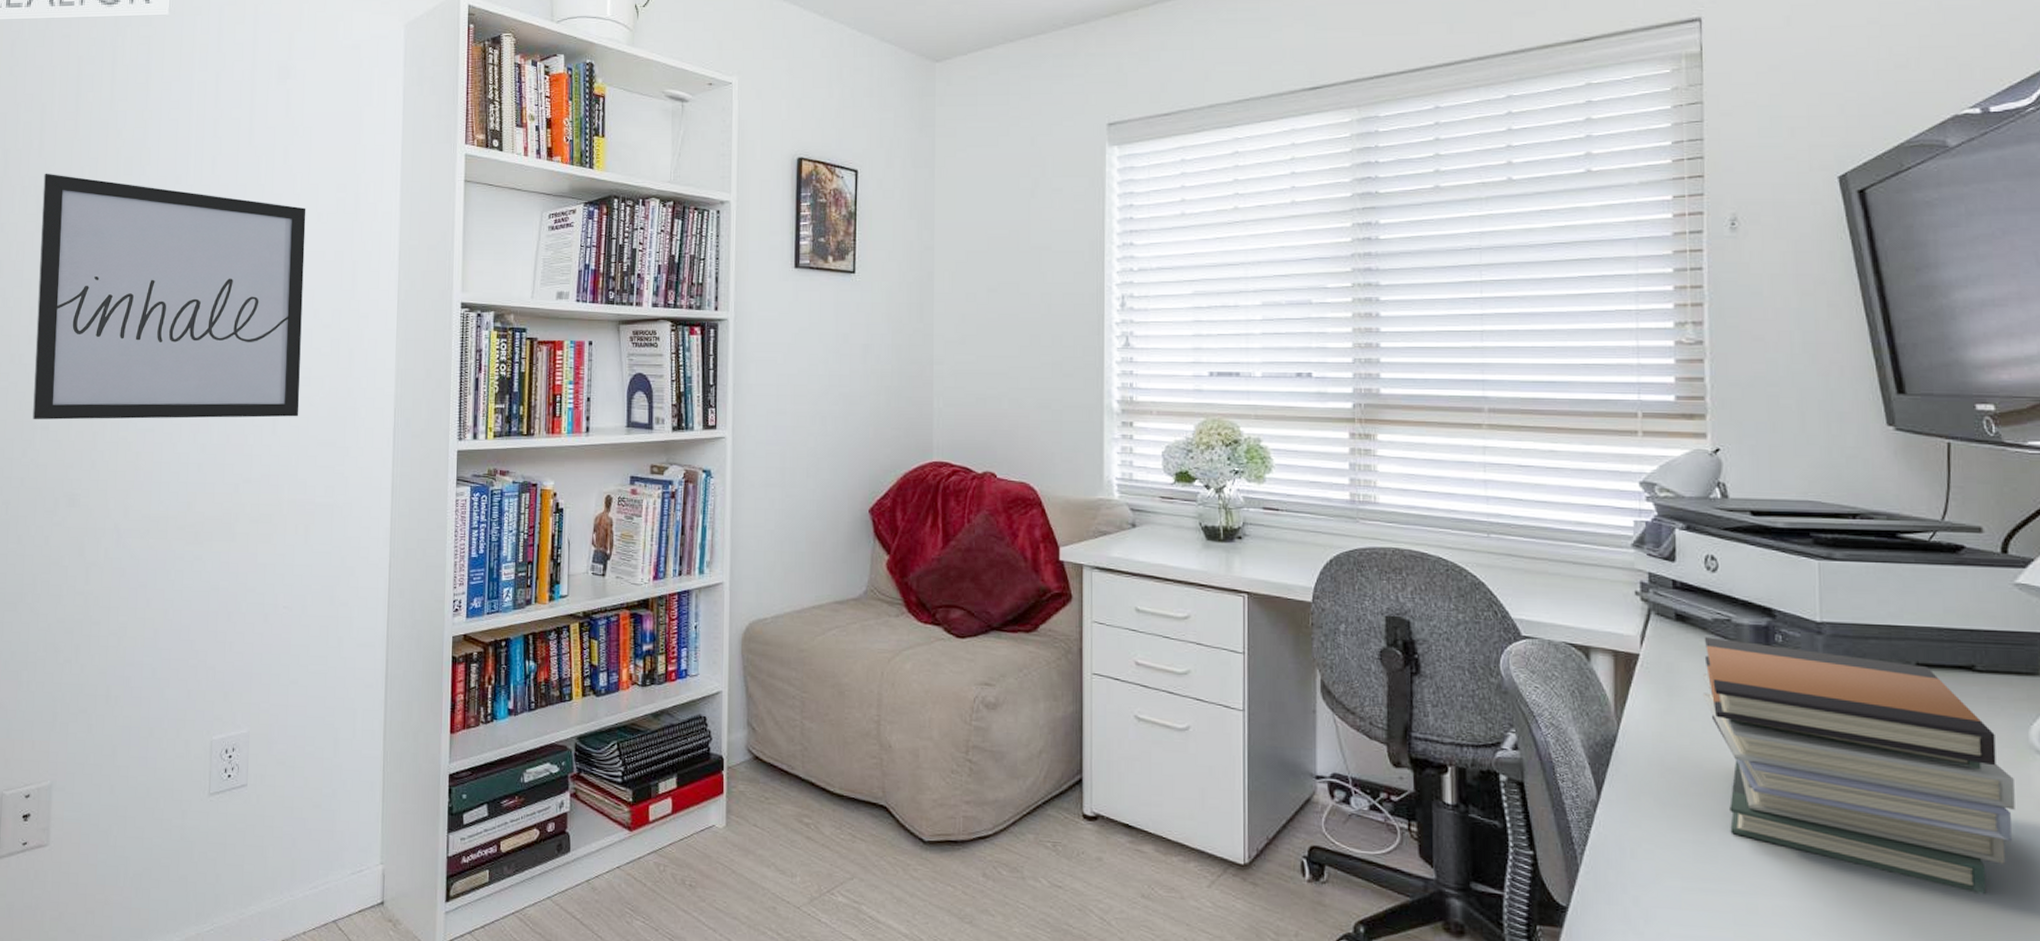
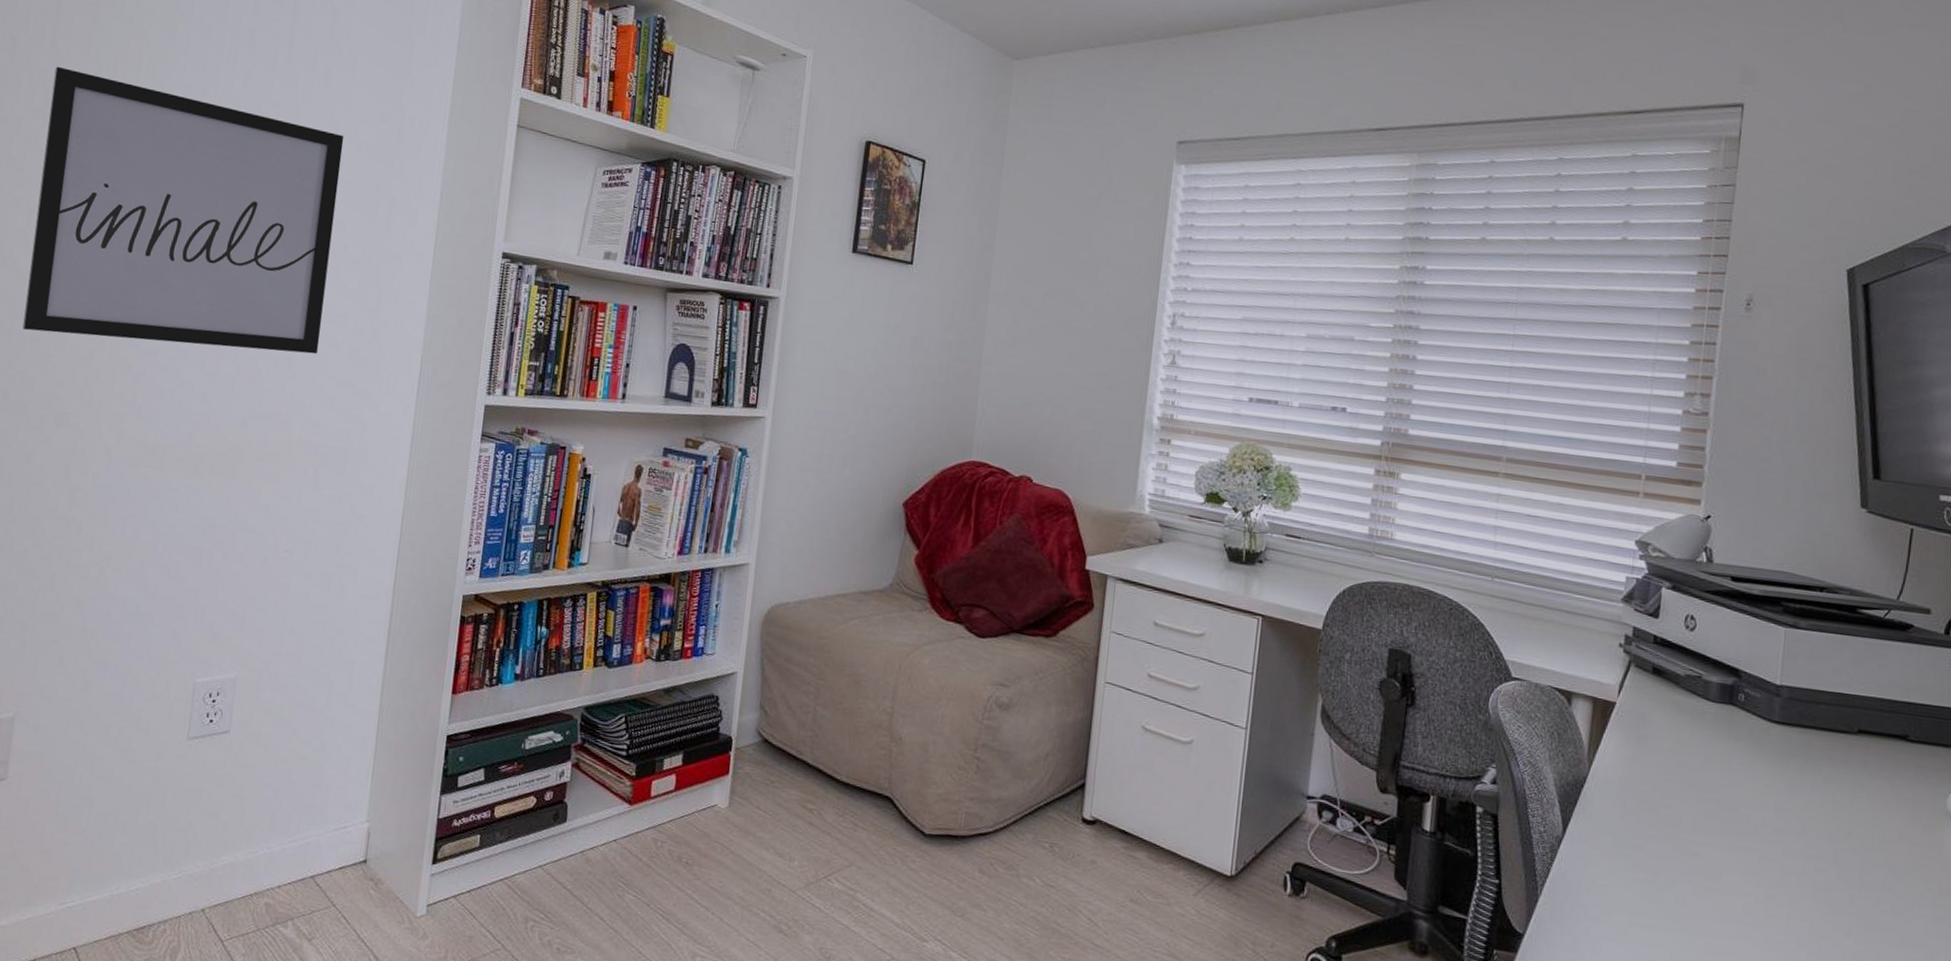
book stack: present [1702,637,2015,895] -> none [1667,691,1929,945]

